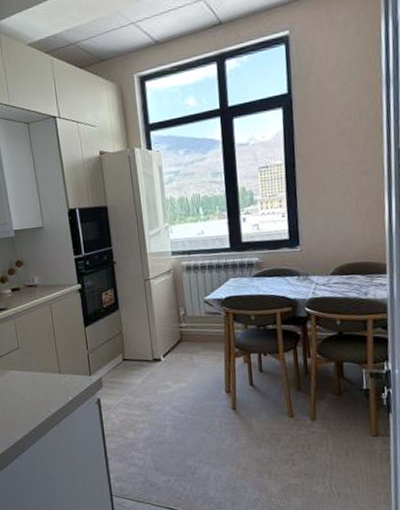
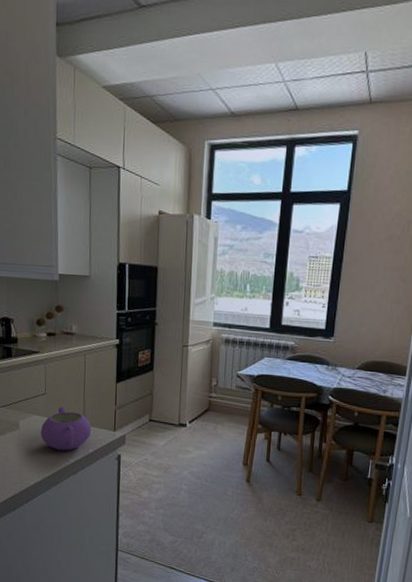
teapot: none [19,359,68,402] -> present [40,407,92,451]

